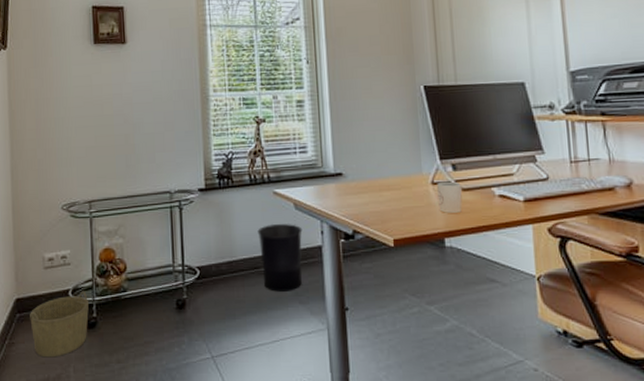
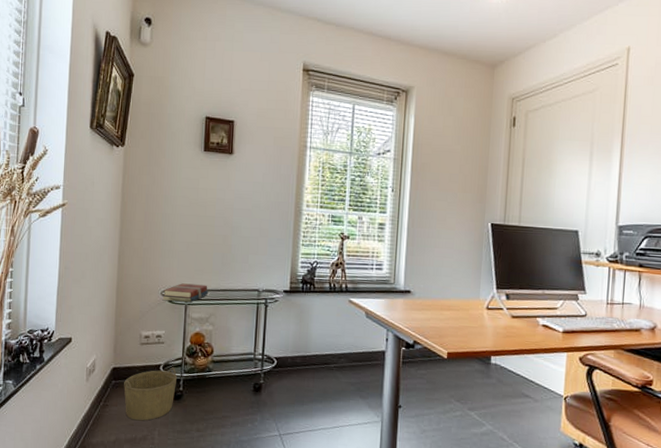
books: none [63,192,115,216] -> present [162,283,209,303]
waste bin: present [257,224,303,292] -> none [331,328,370,387]
mug: present [436,181,463,214] -> none [489,308,511,337]

